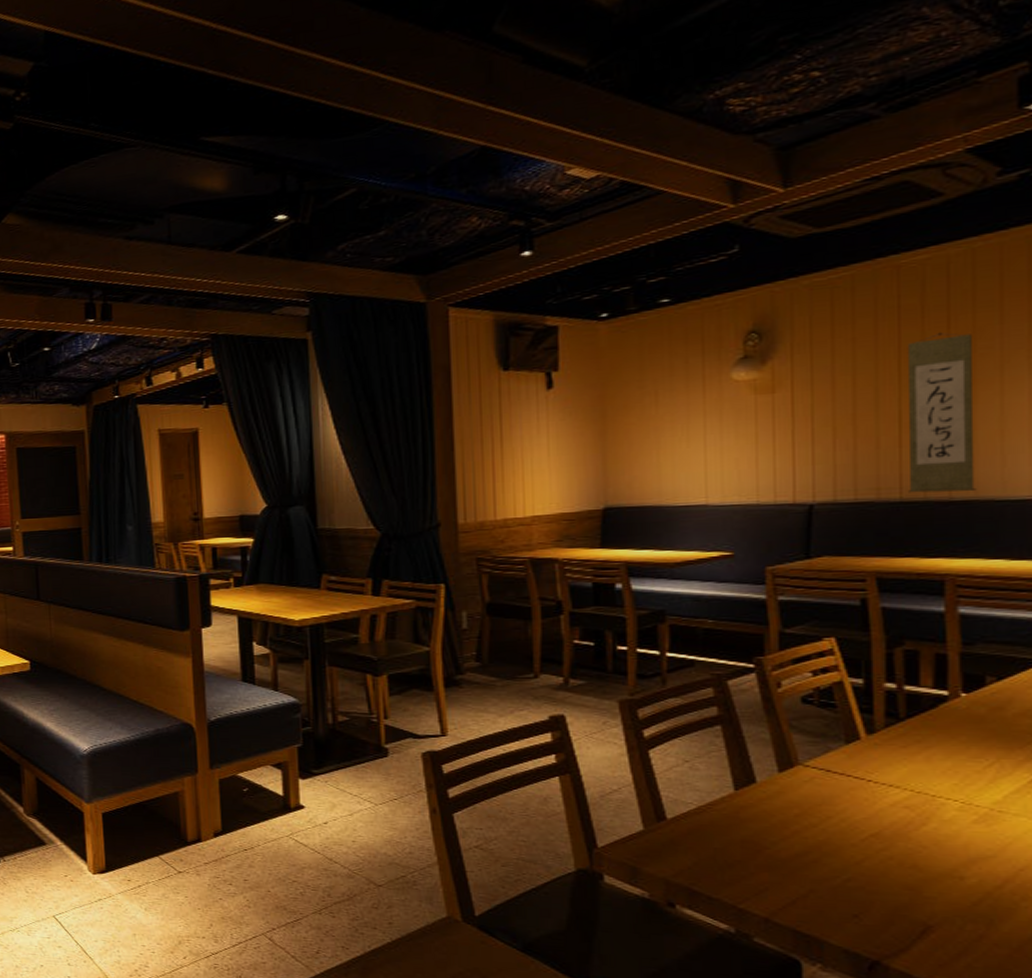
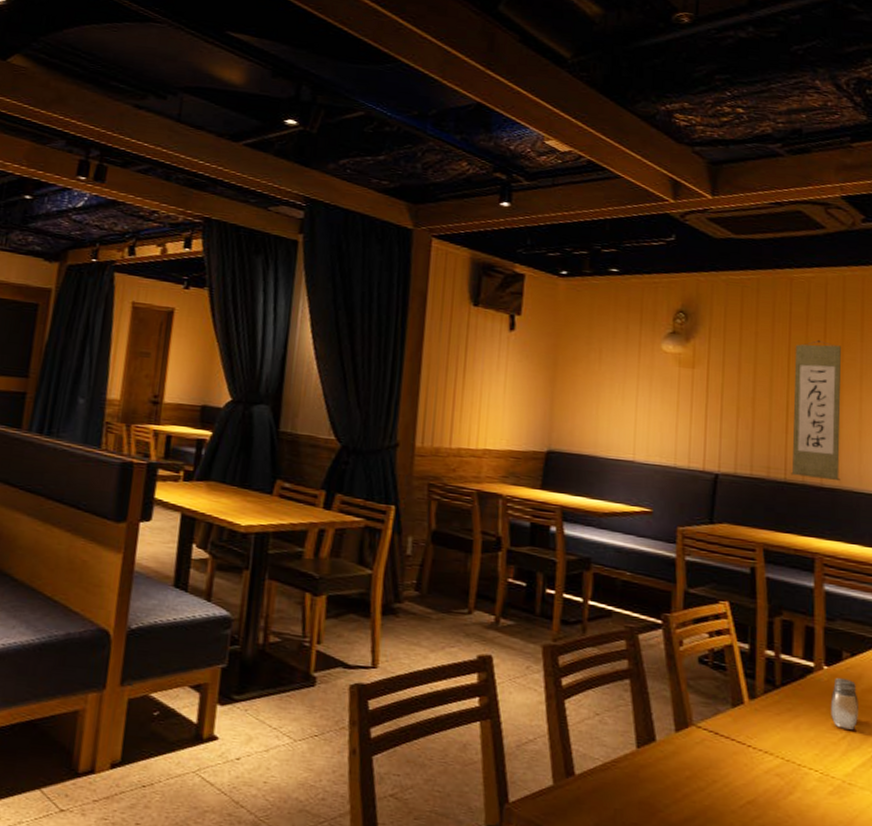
salt and pepper shaker: none [972,705,1009,756] -> present [831,678,858,730]

